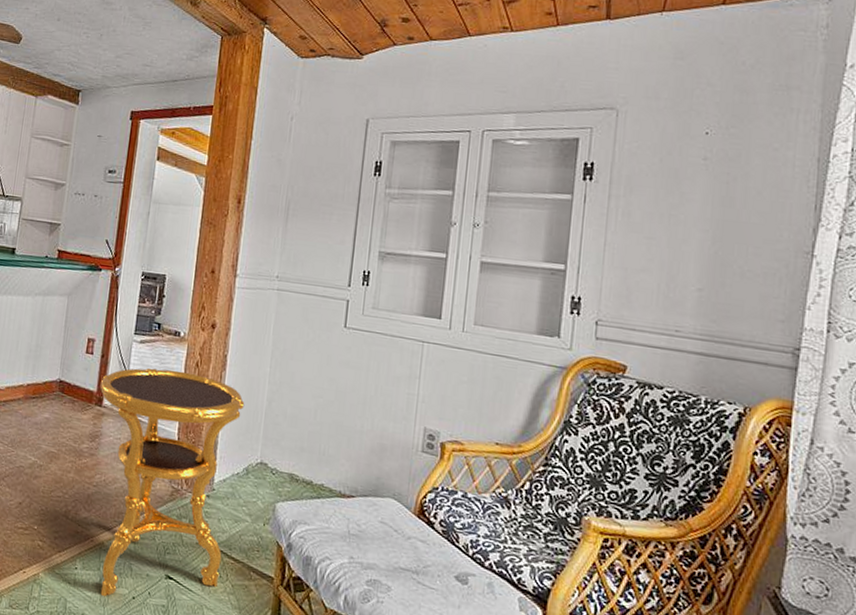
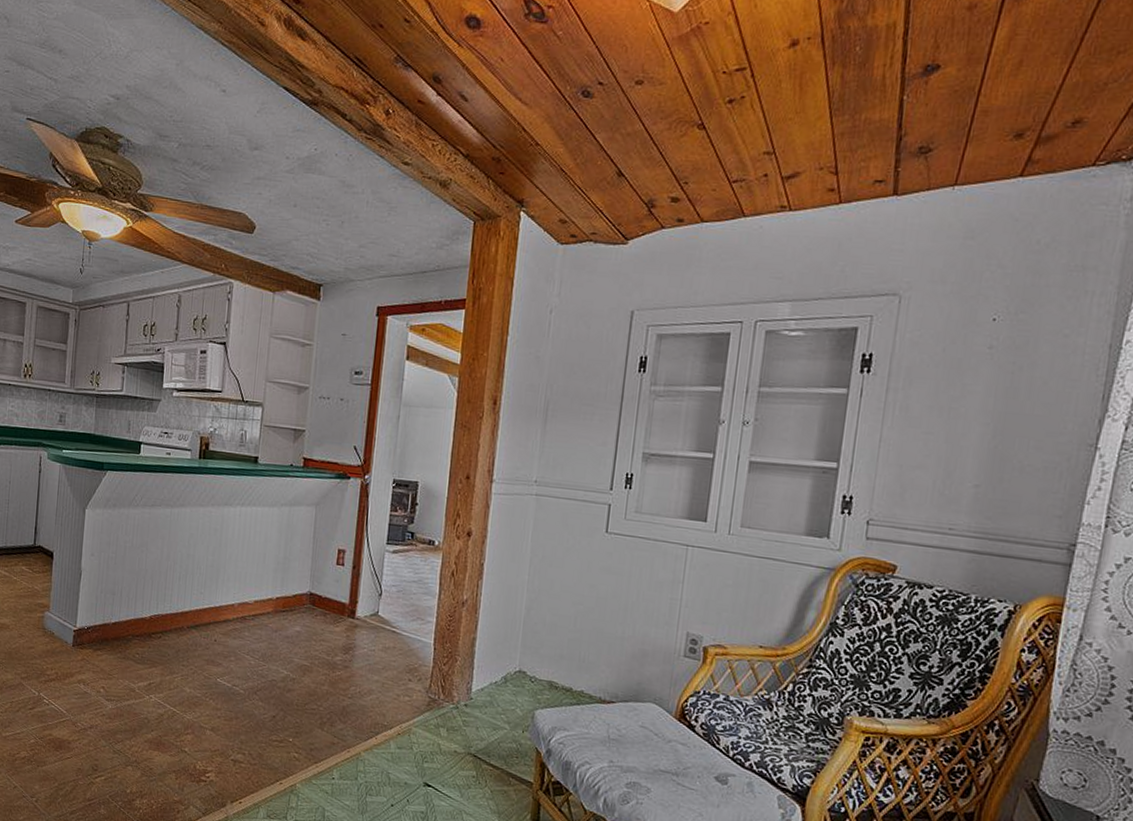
side table: present [100,367,245,598] -> none [352,578,503,806]

